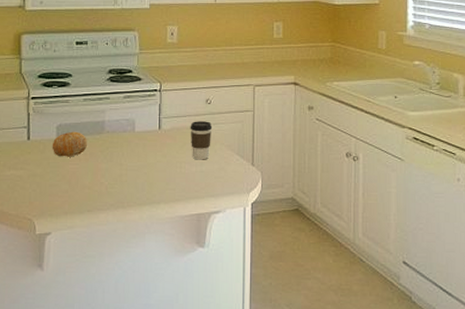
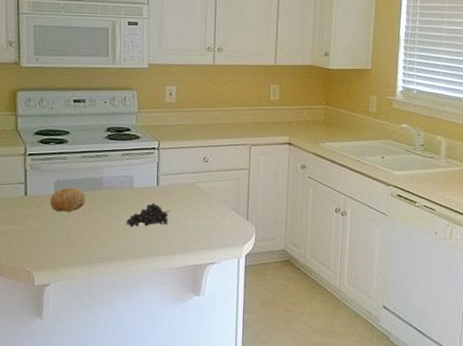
fruit: none [127,148,173,172] -> present [126,203,170,226]
coffee cup: present [190,121,213,160] -> none [187,178,209,215]

